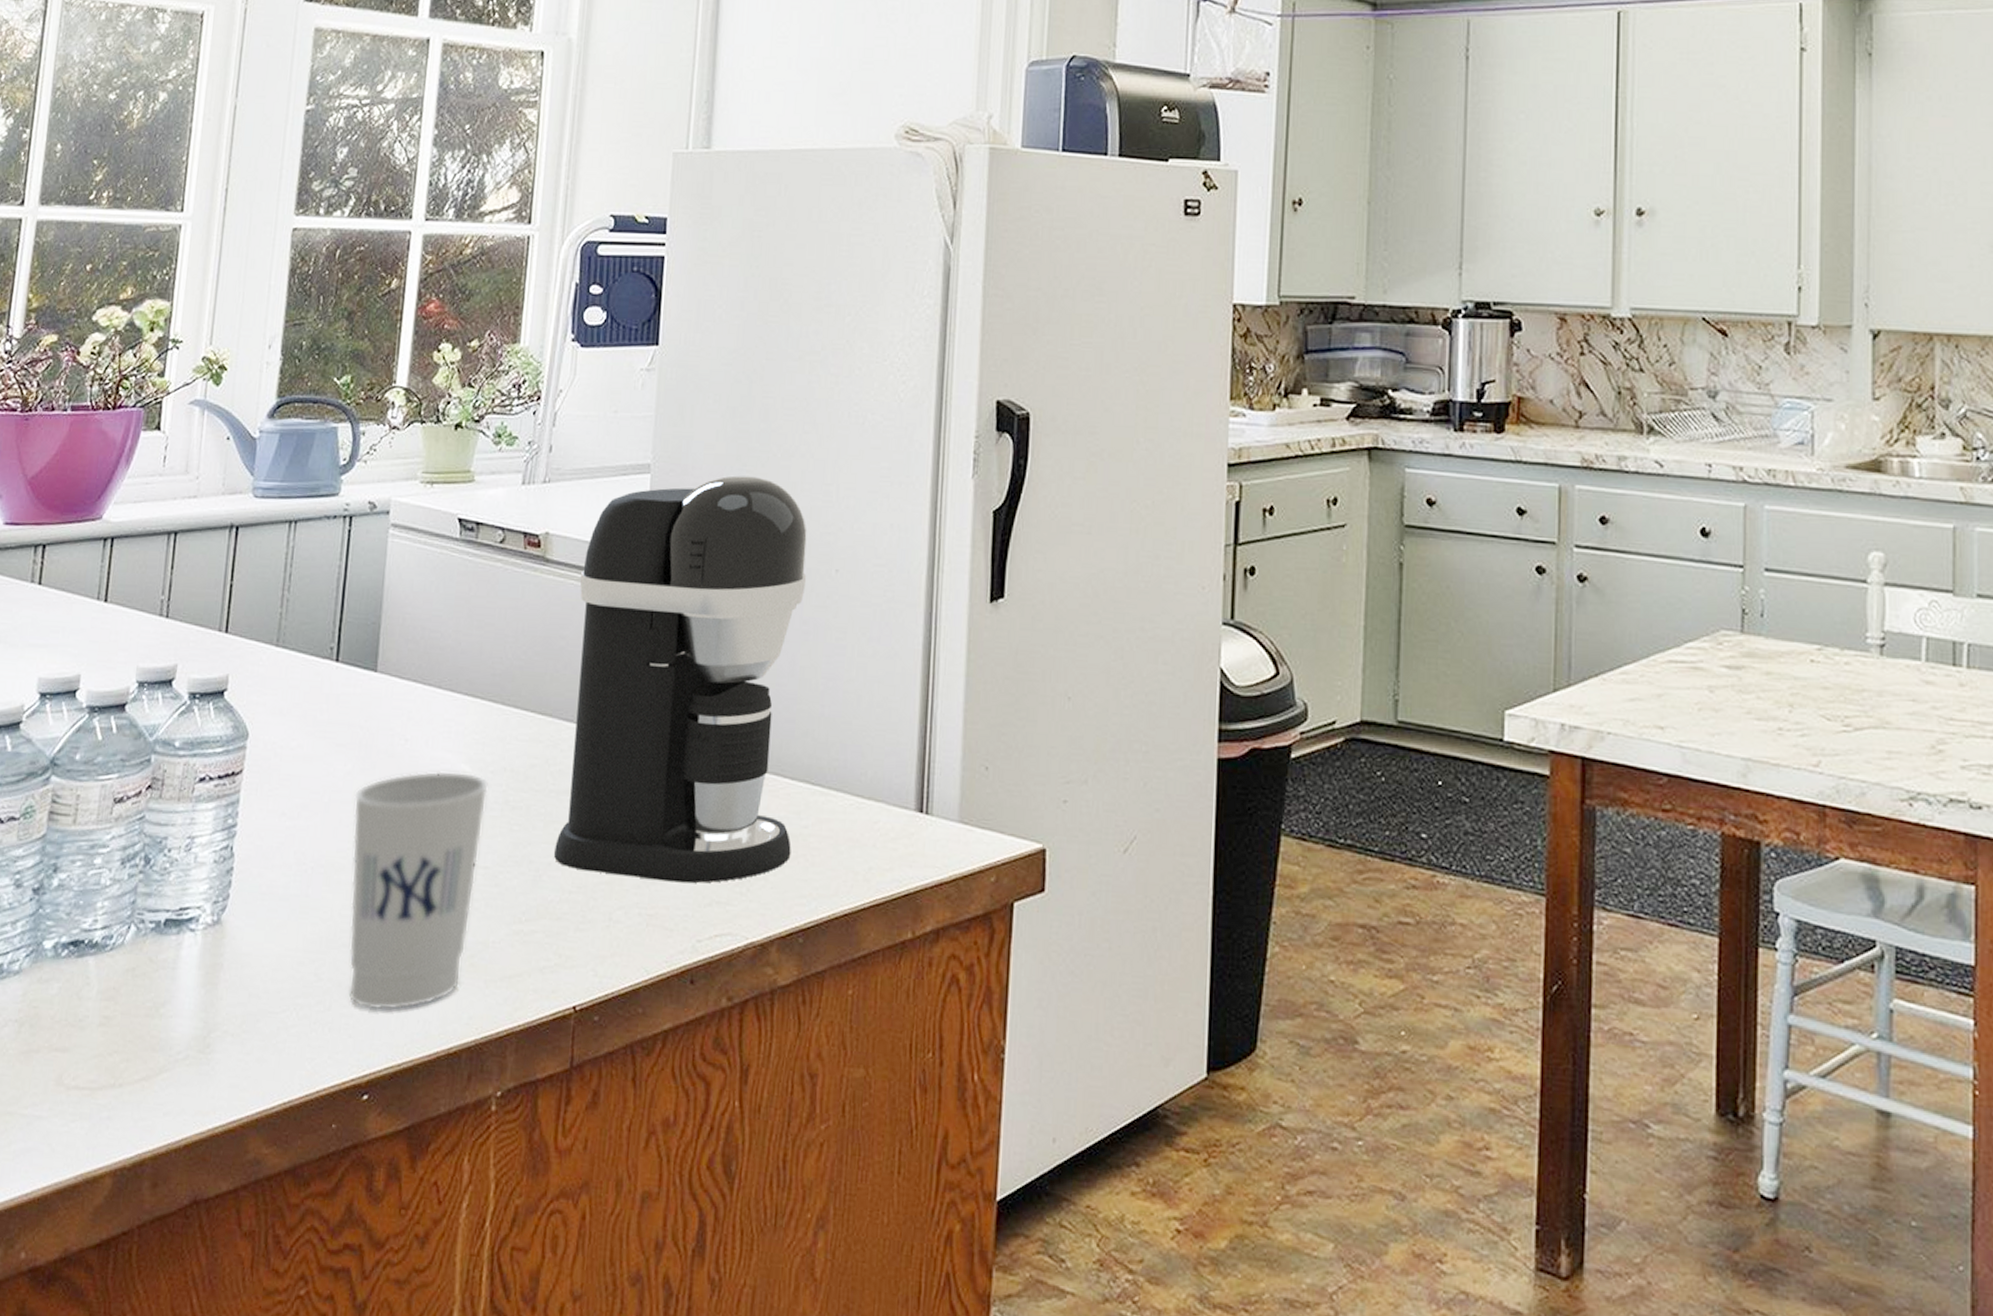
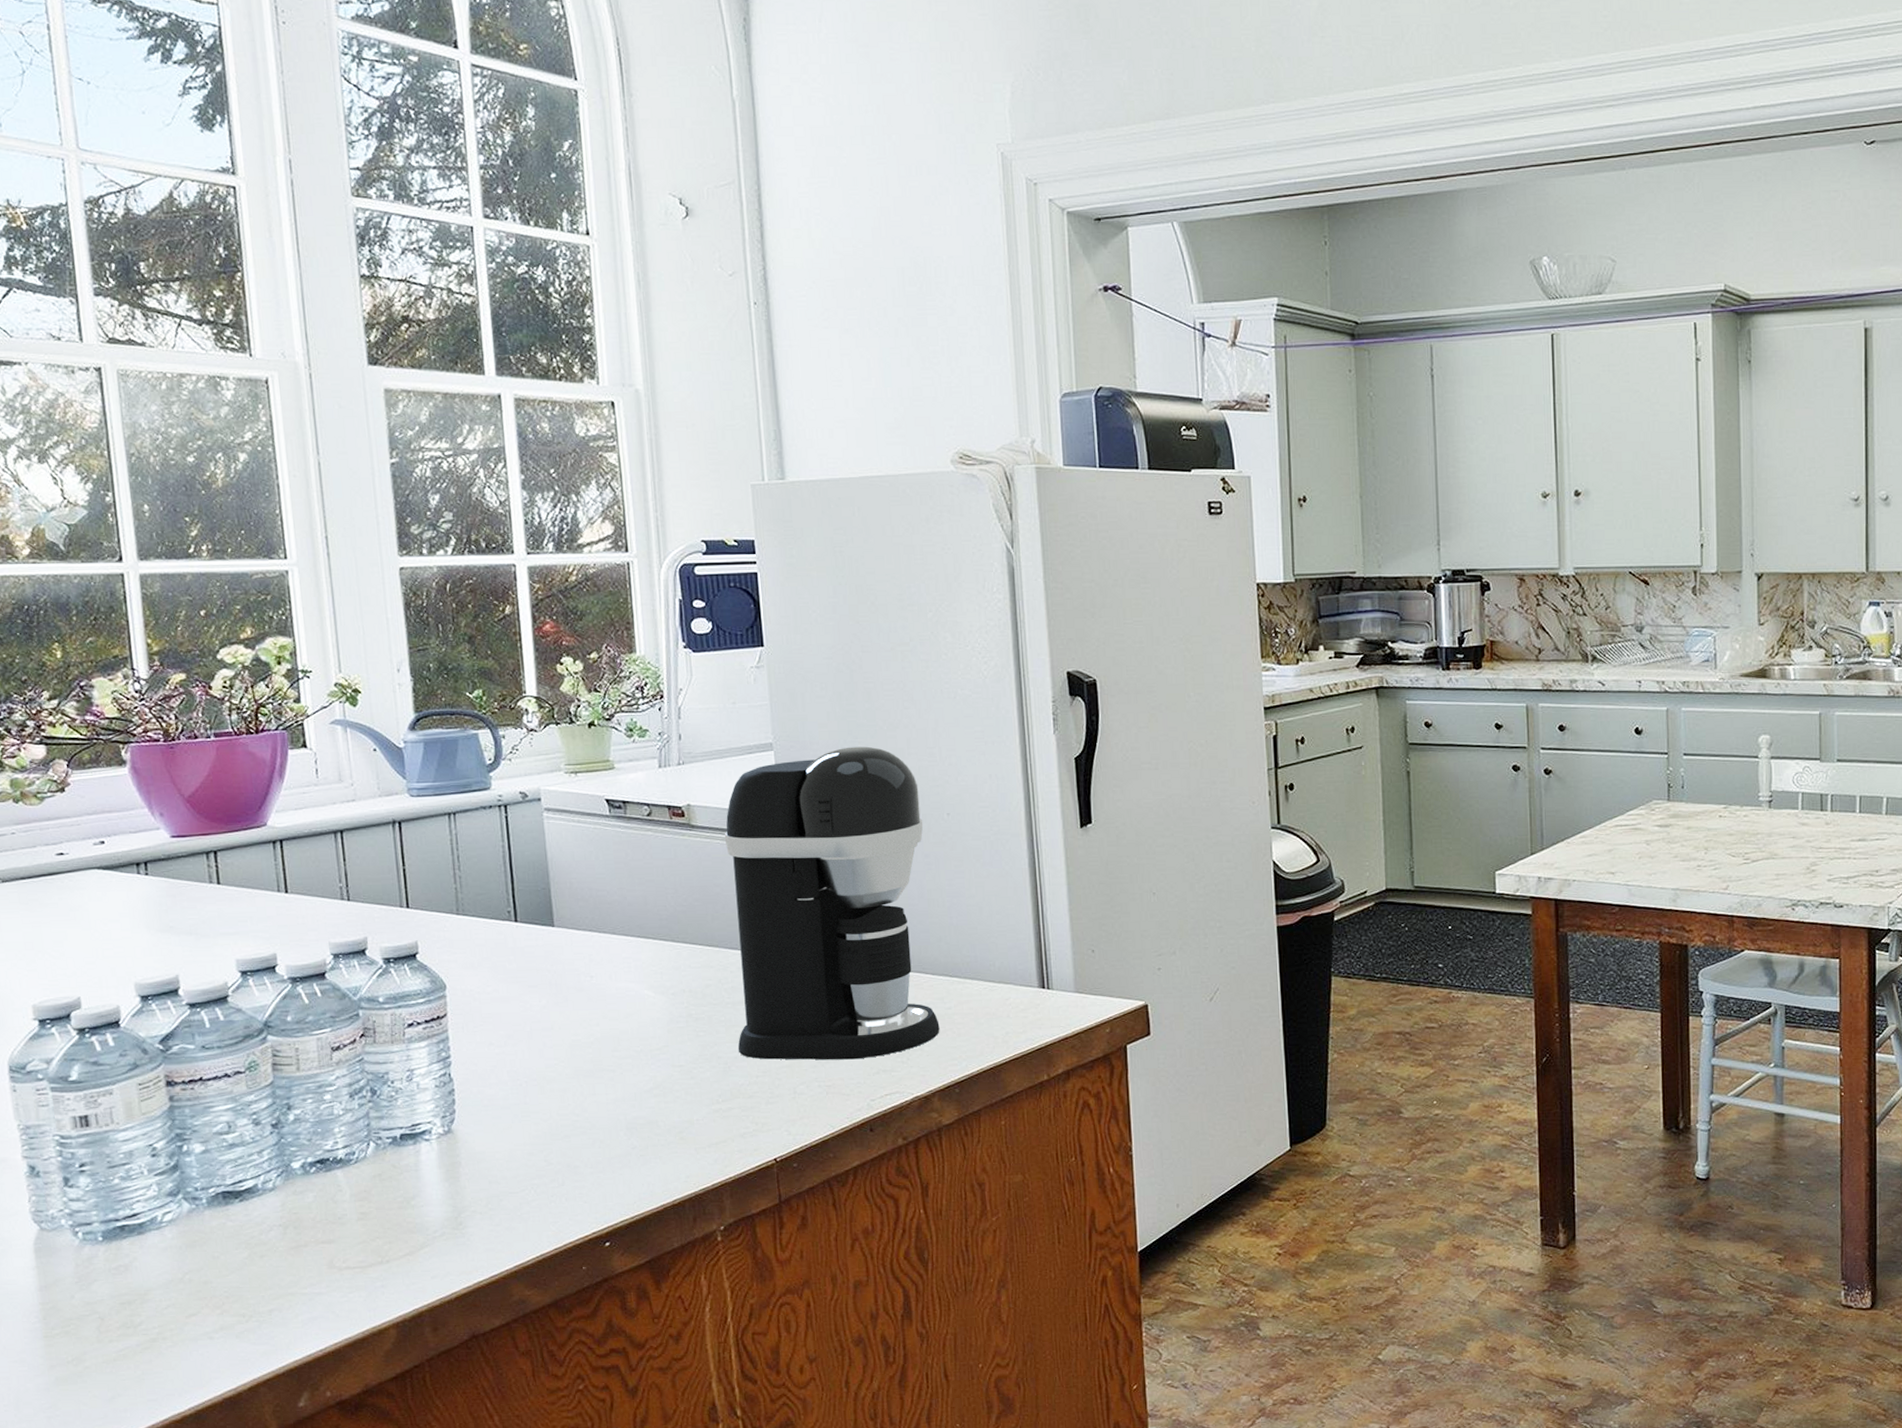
cup: present [348,770,490,1011] -> none [553,996,674,1181]

